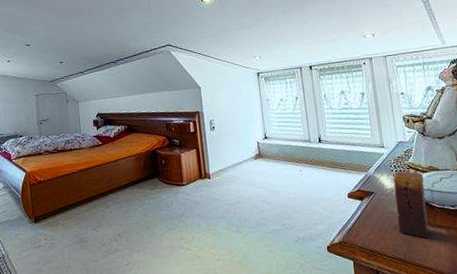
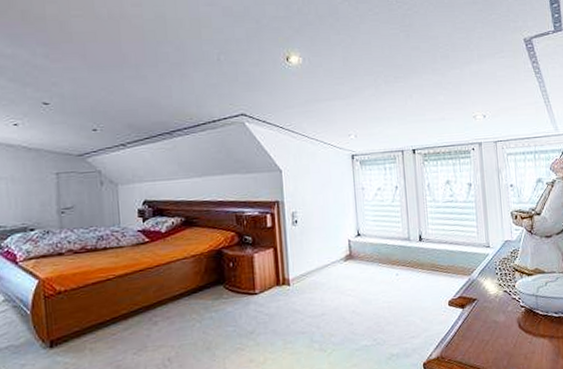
candle: present [393,171,429,238] -> none [498,274,531,350]

